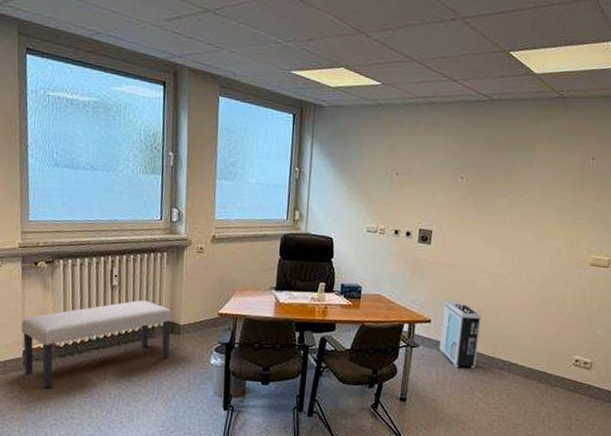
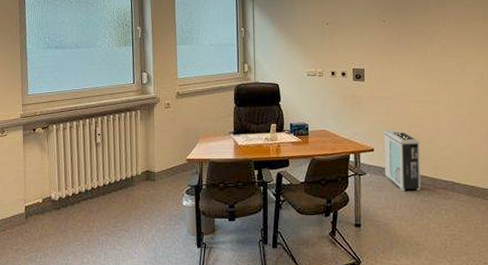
bench: present [21,300,173,388] -> none [23,153,148,238]

